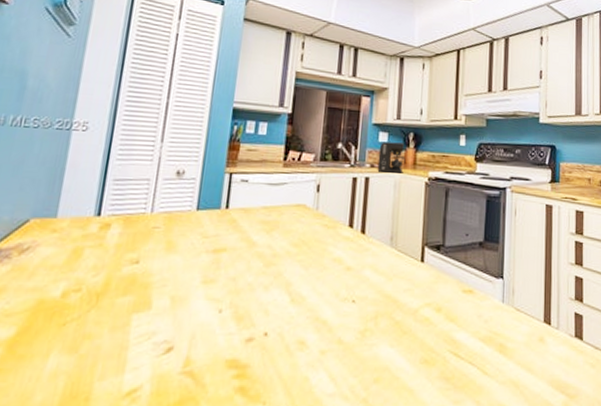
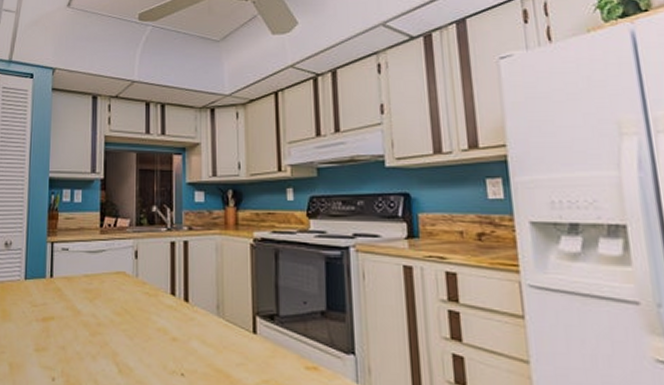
coffee maker: present [377,142,406,173] -> none [196,202,226,235]

